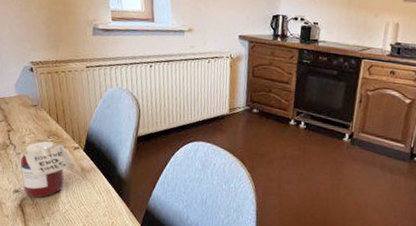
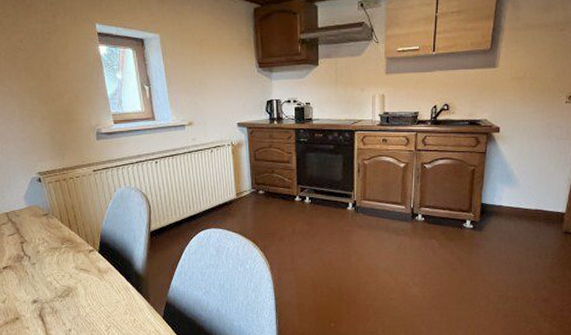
jar: present [20,141,75,198] -> none [36,247,91,305]

